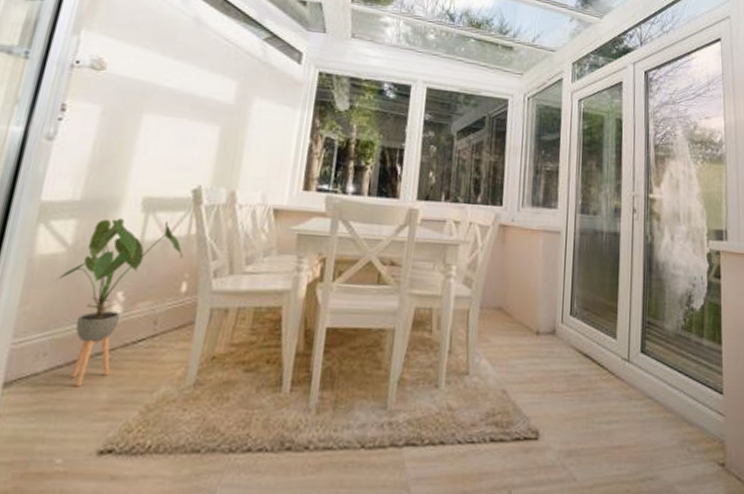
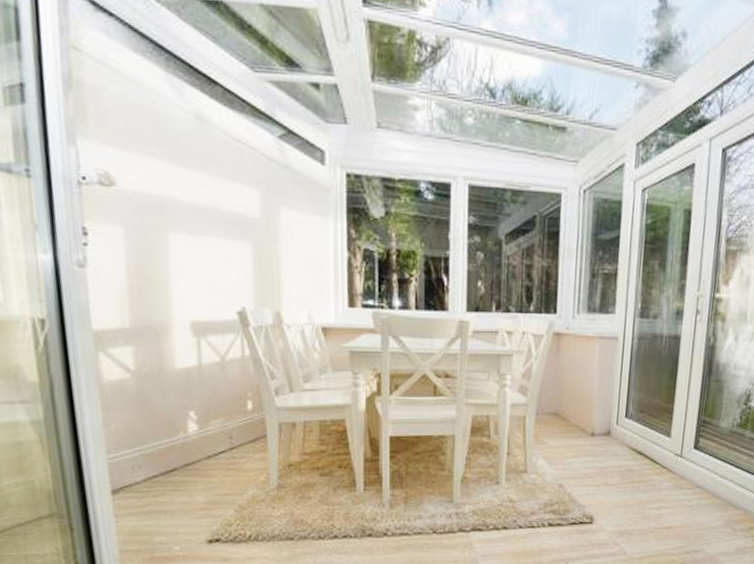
house plant: present [56,218,183,387] -> none [130,343,243,492]

